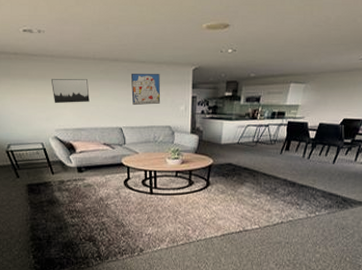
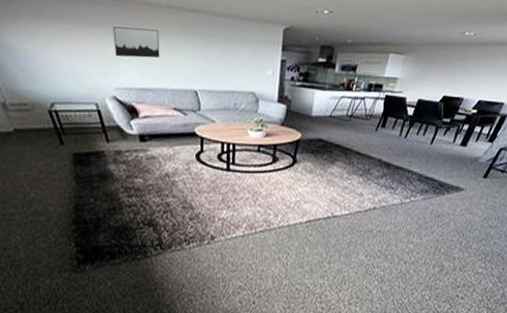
wall art: present [130,74,161,106] -> none [211,28,246,66]

